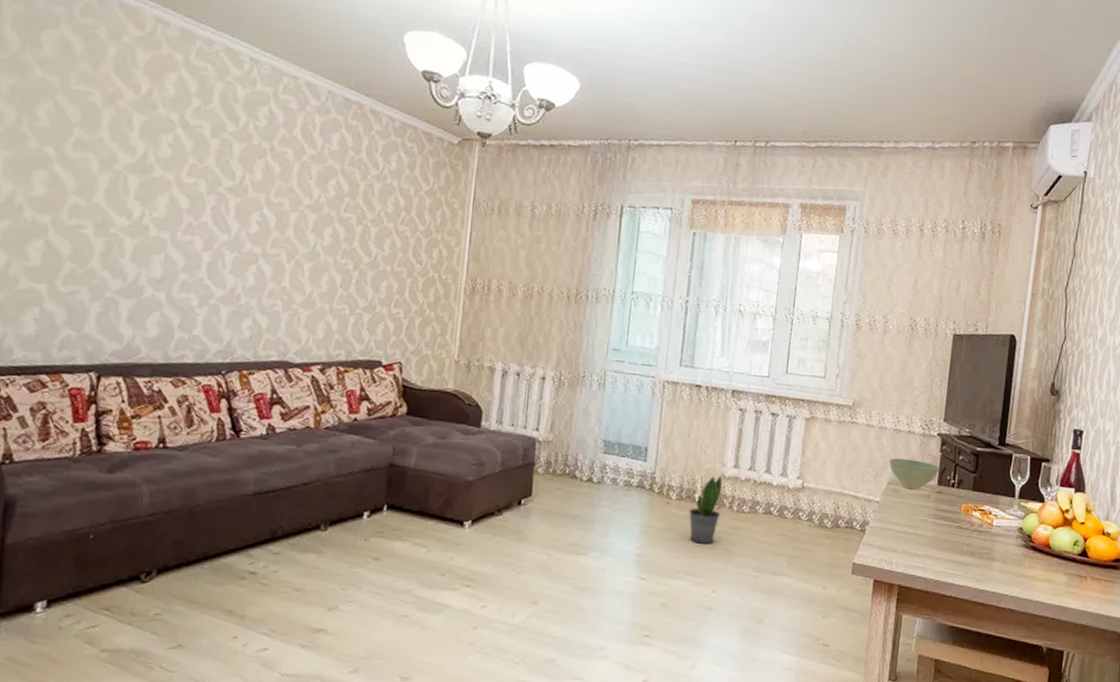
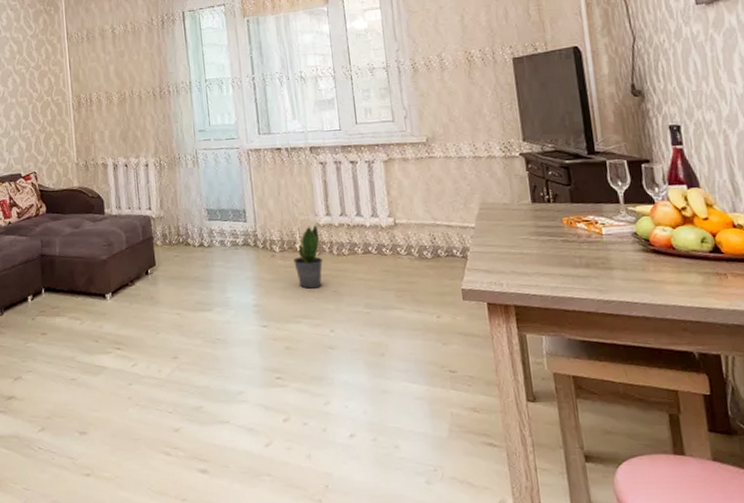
bowl: present [889,458,940,490] -> none [475,182,531,212]

